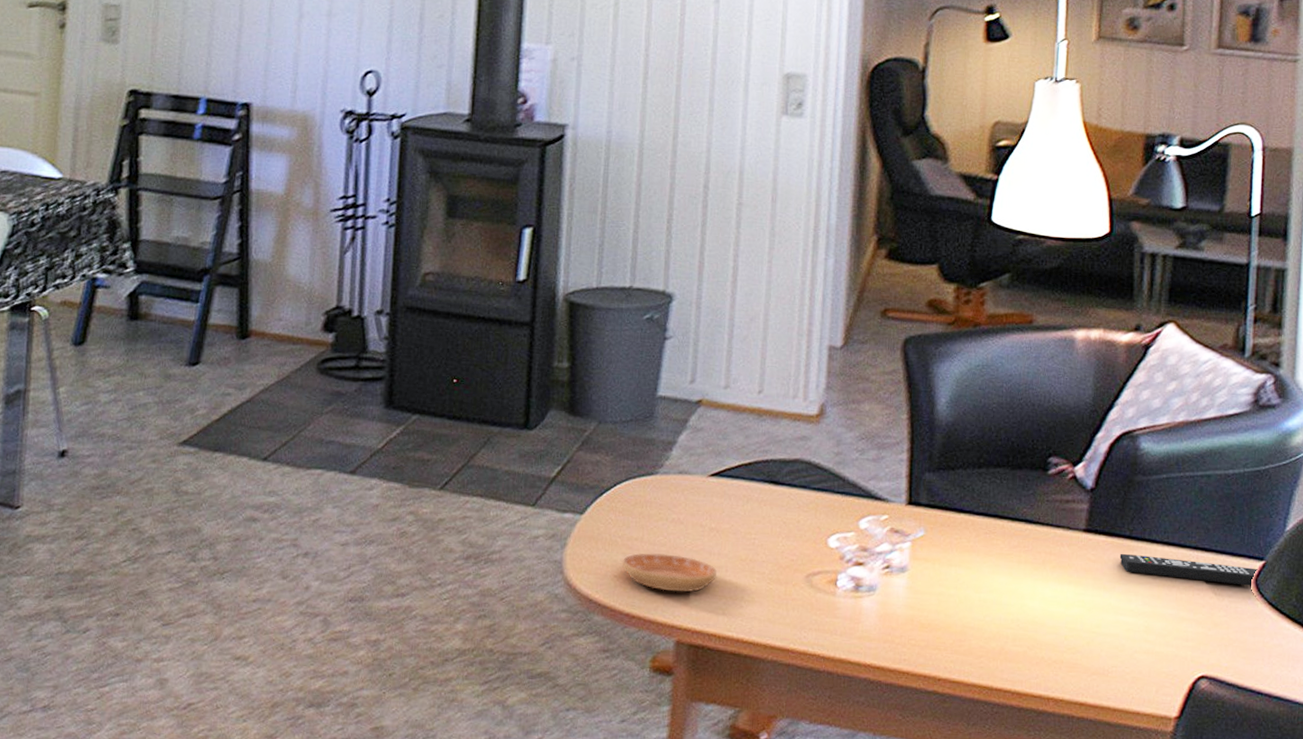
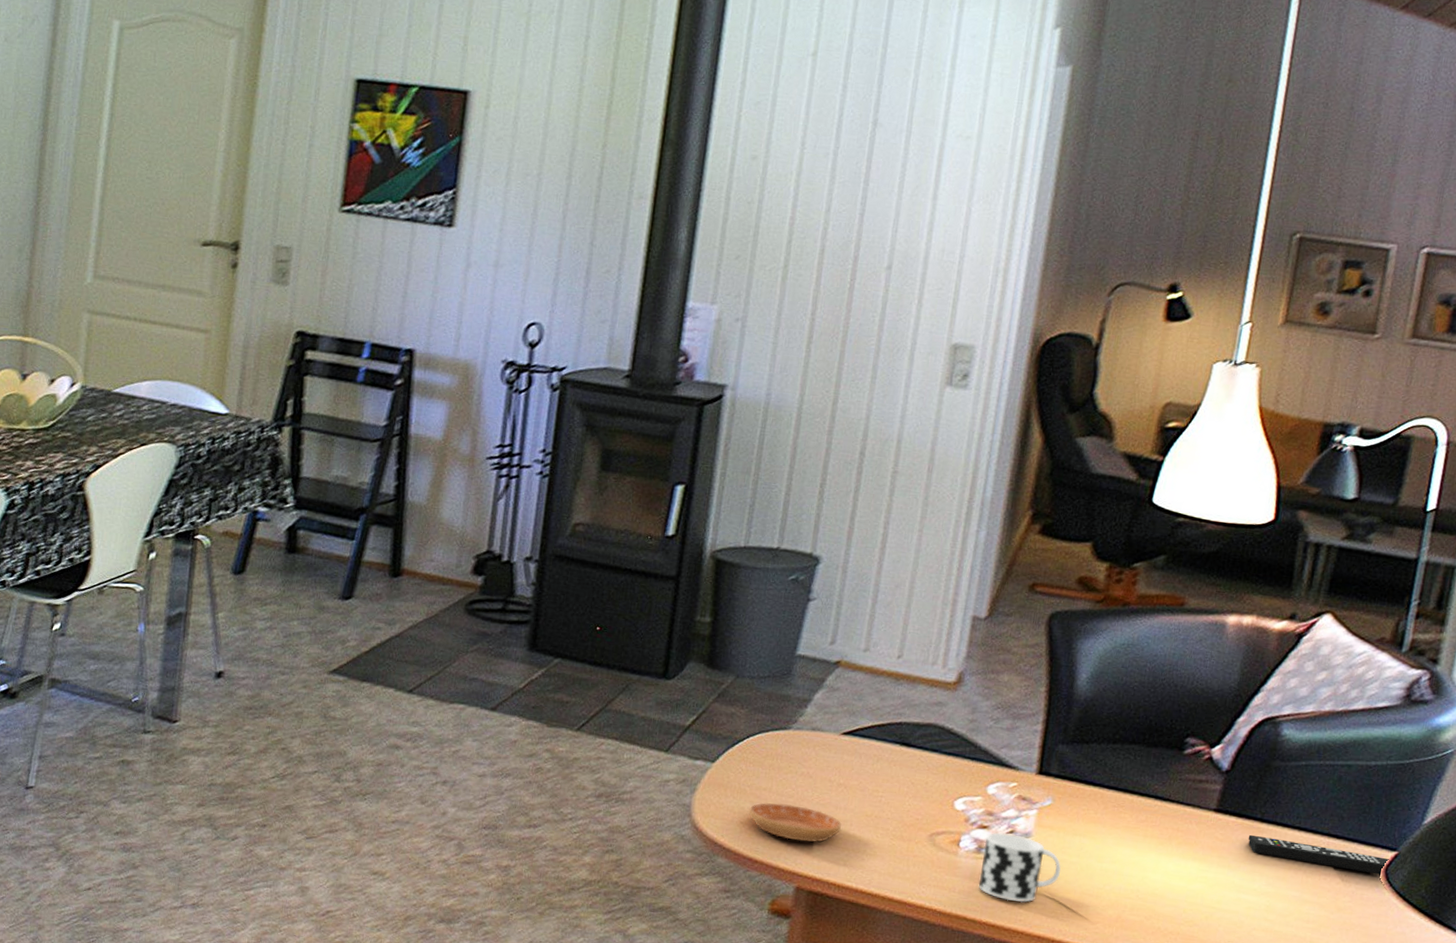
cup: none [859,568,940,641] -> present [978,832,1061,903]

